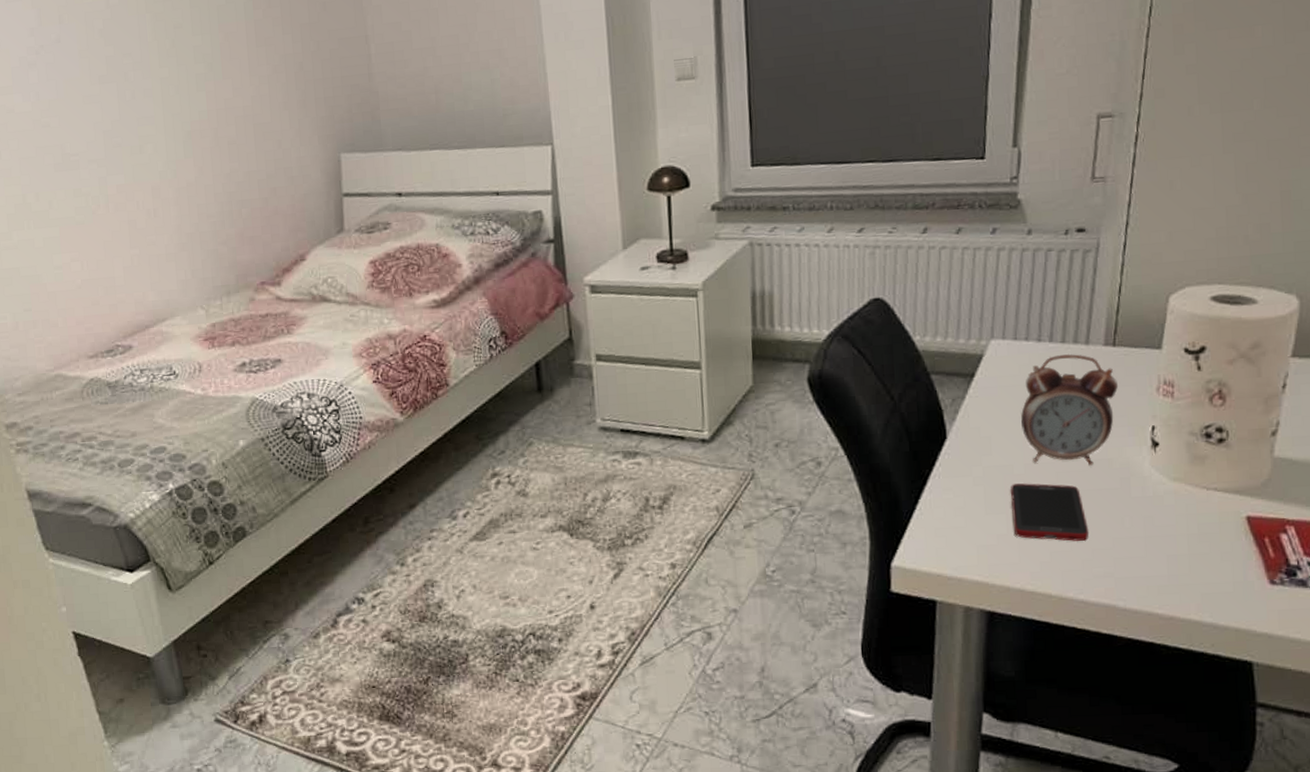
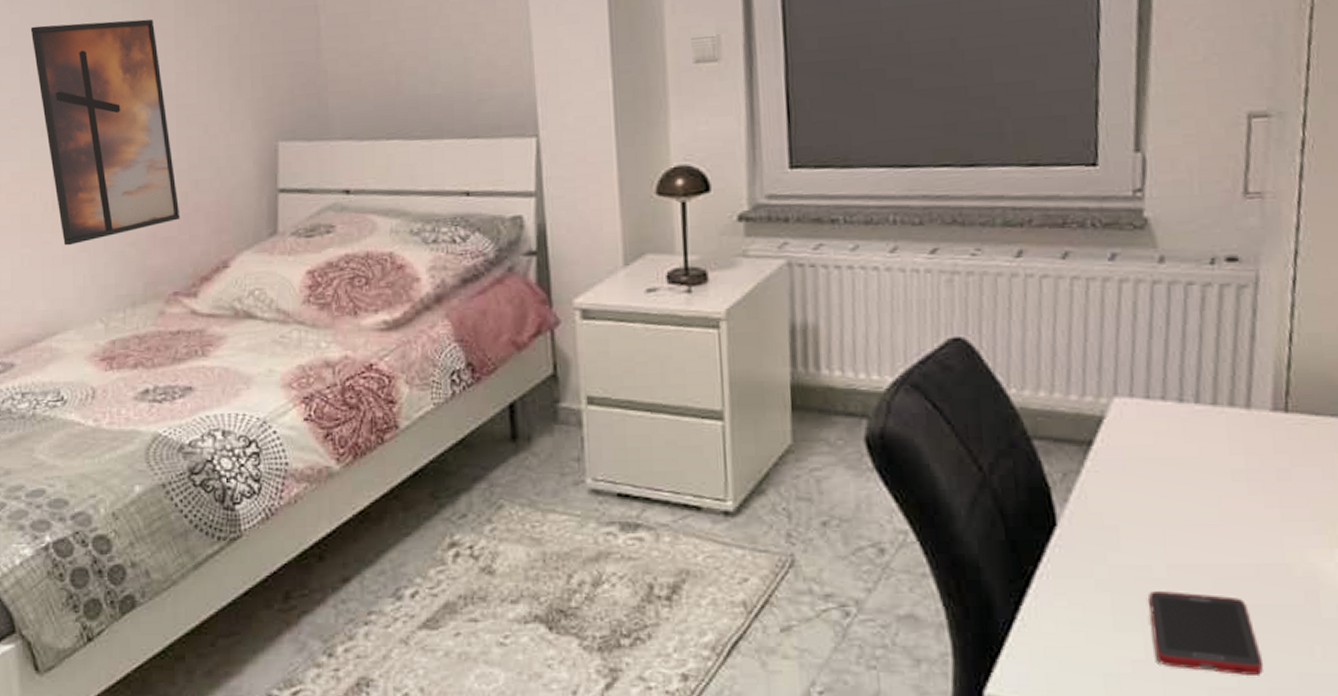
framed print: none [123,49,263,246] -> present [30,19,181,246]
alarm clock: present [1021,353,1118,466] -> none [1159,419,1295,572]

